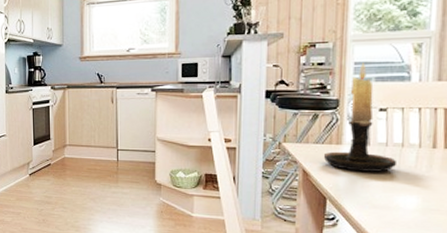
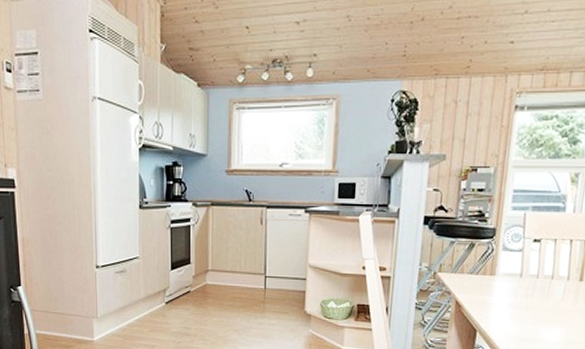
candle holder: present [323,63,398,172] -> none [476,190,546,304]

